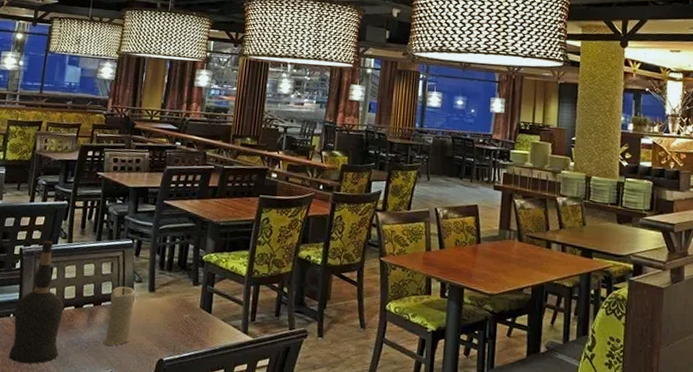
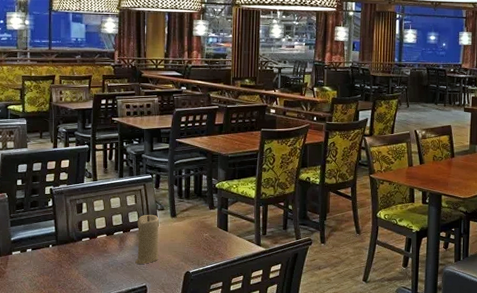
liquor bottle: present [9,241,64,364] -> none [52,181,97,284]

